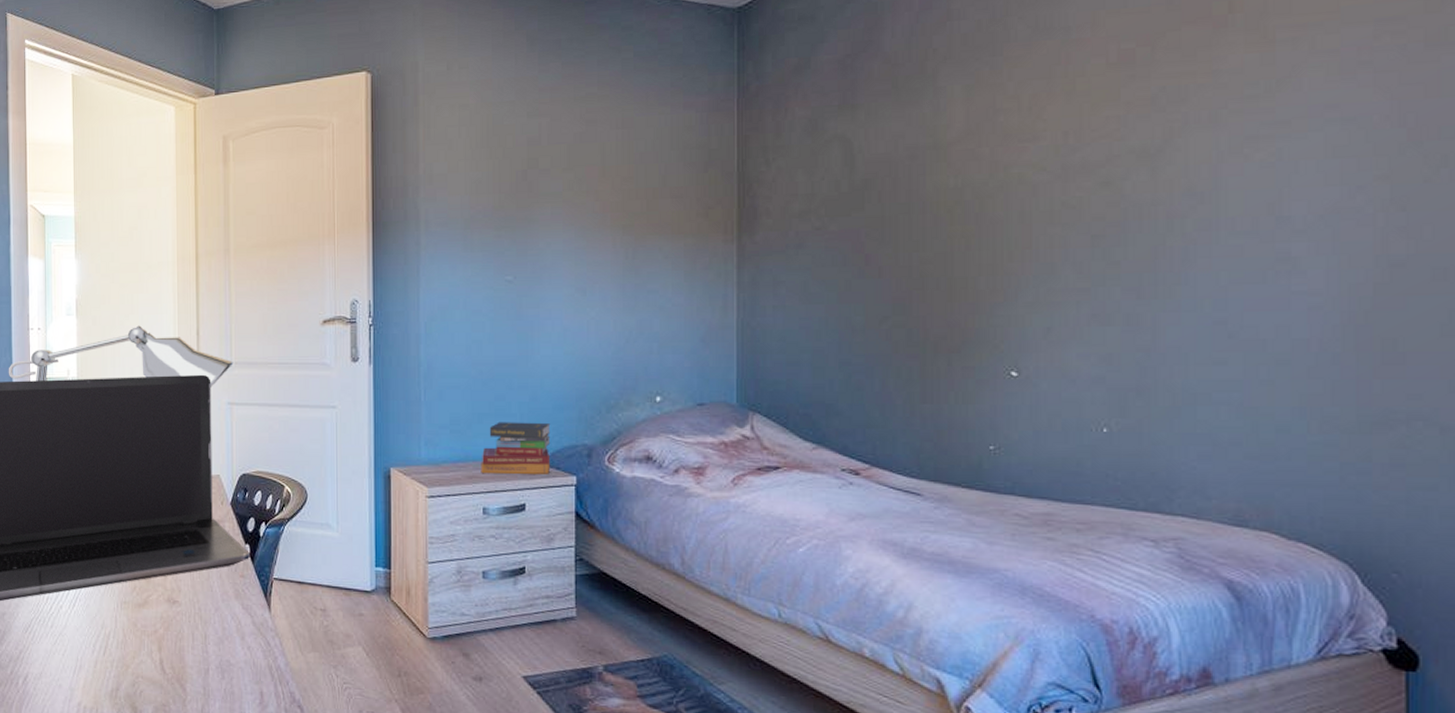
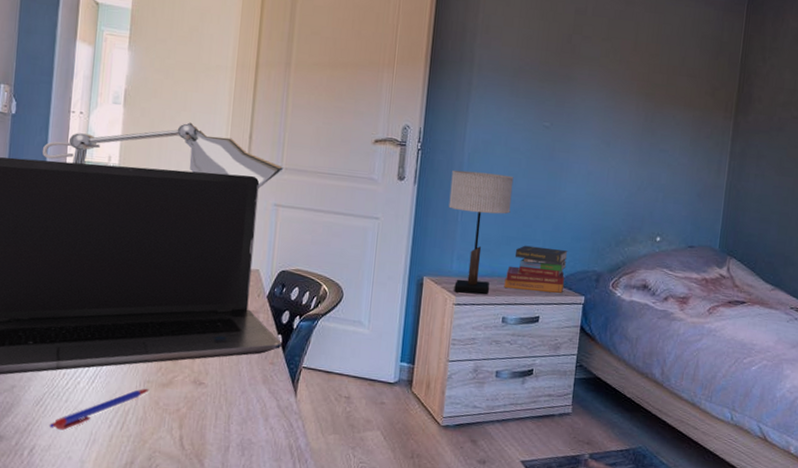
pen: none [38,609,127,657] -> present [49,388,150,431]
table lamp: none [409,343,479,483] -> present [448,170,514,294]

